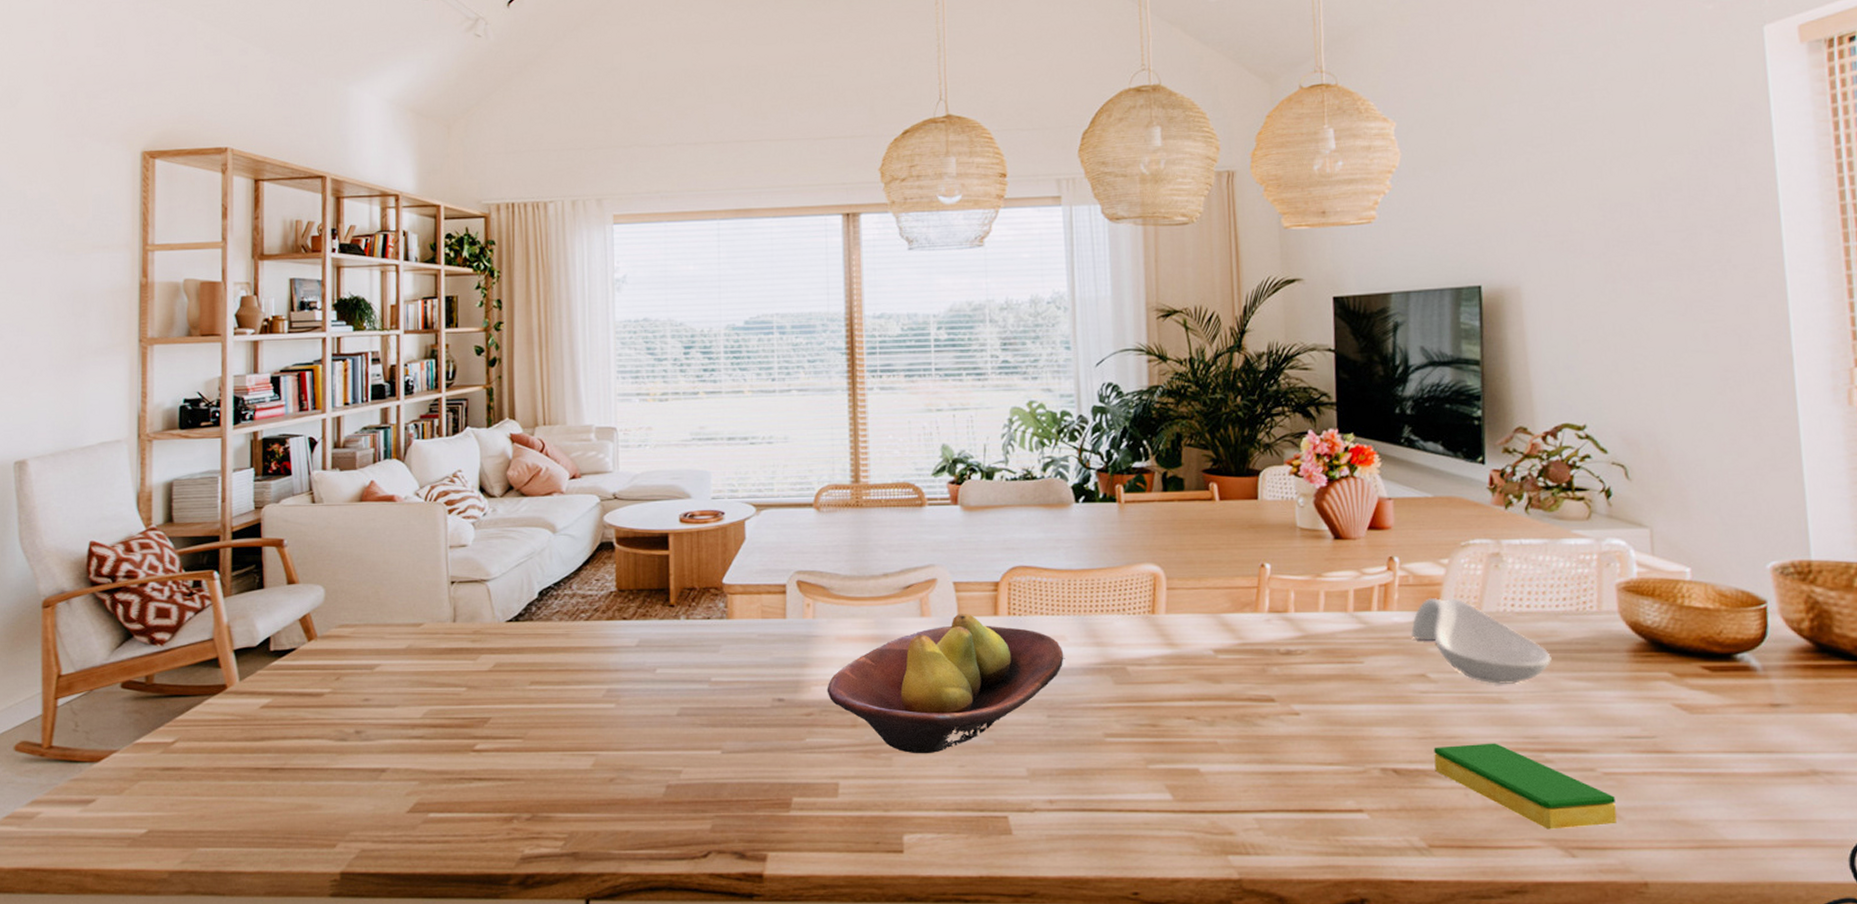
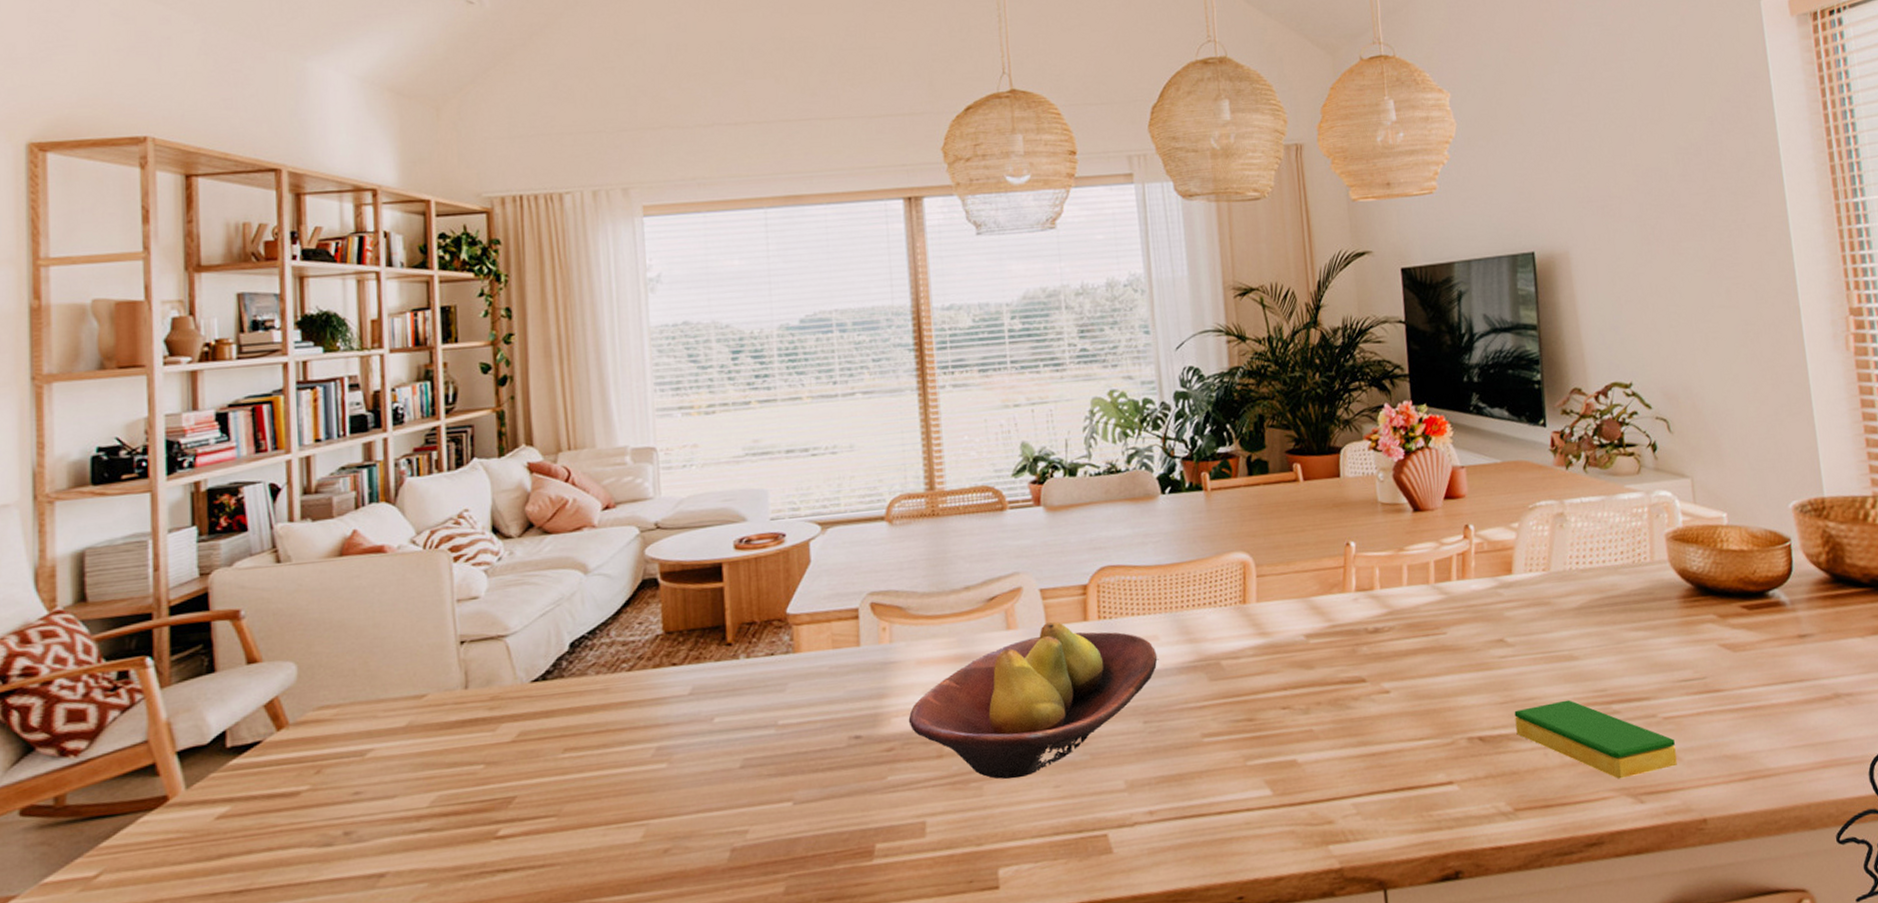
spoon rest: present [1411,597,1552,684] -> none [1488,560,1614,642]

